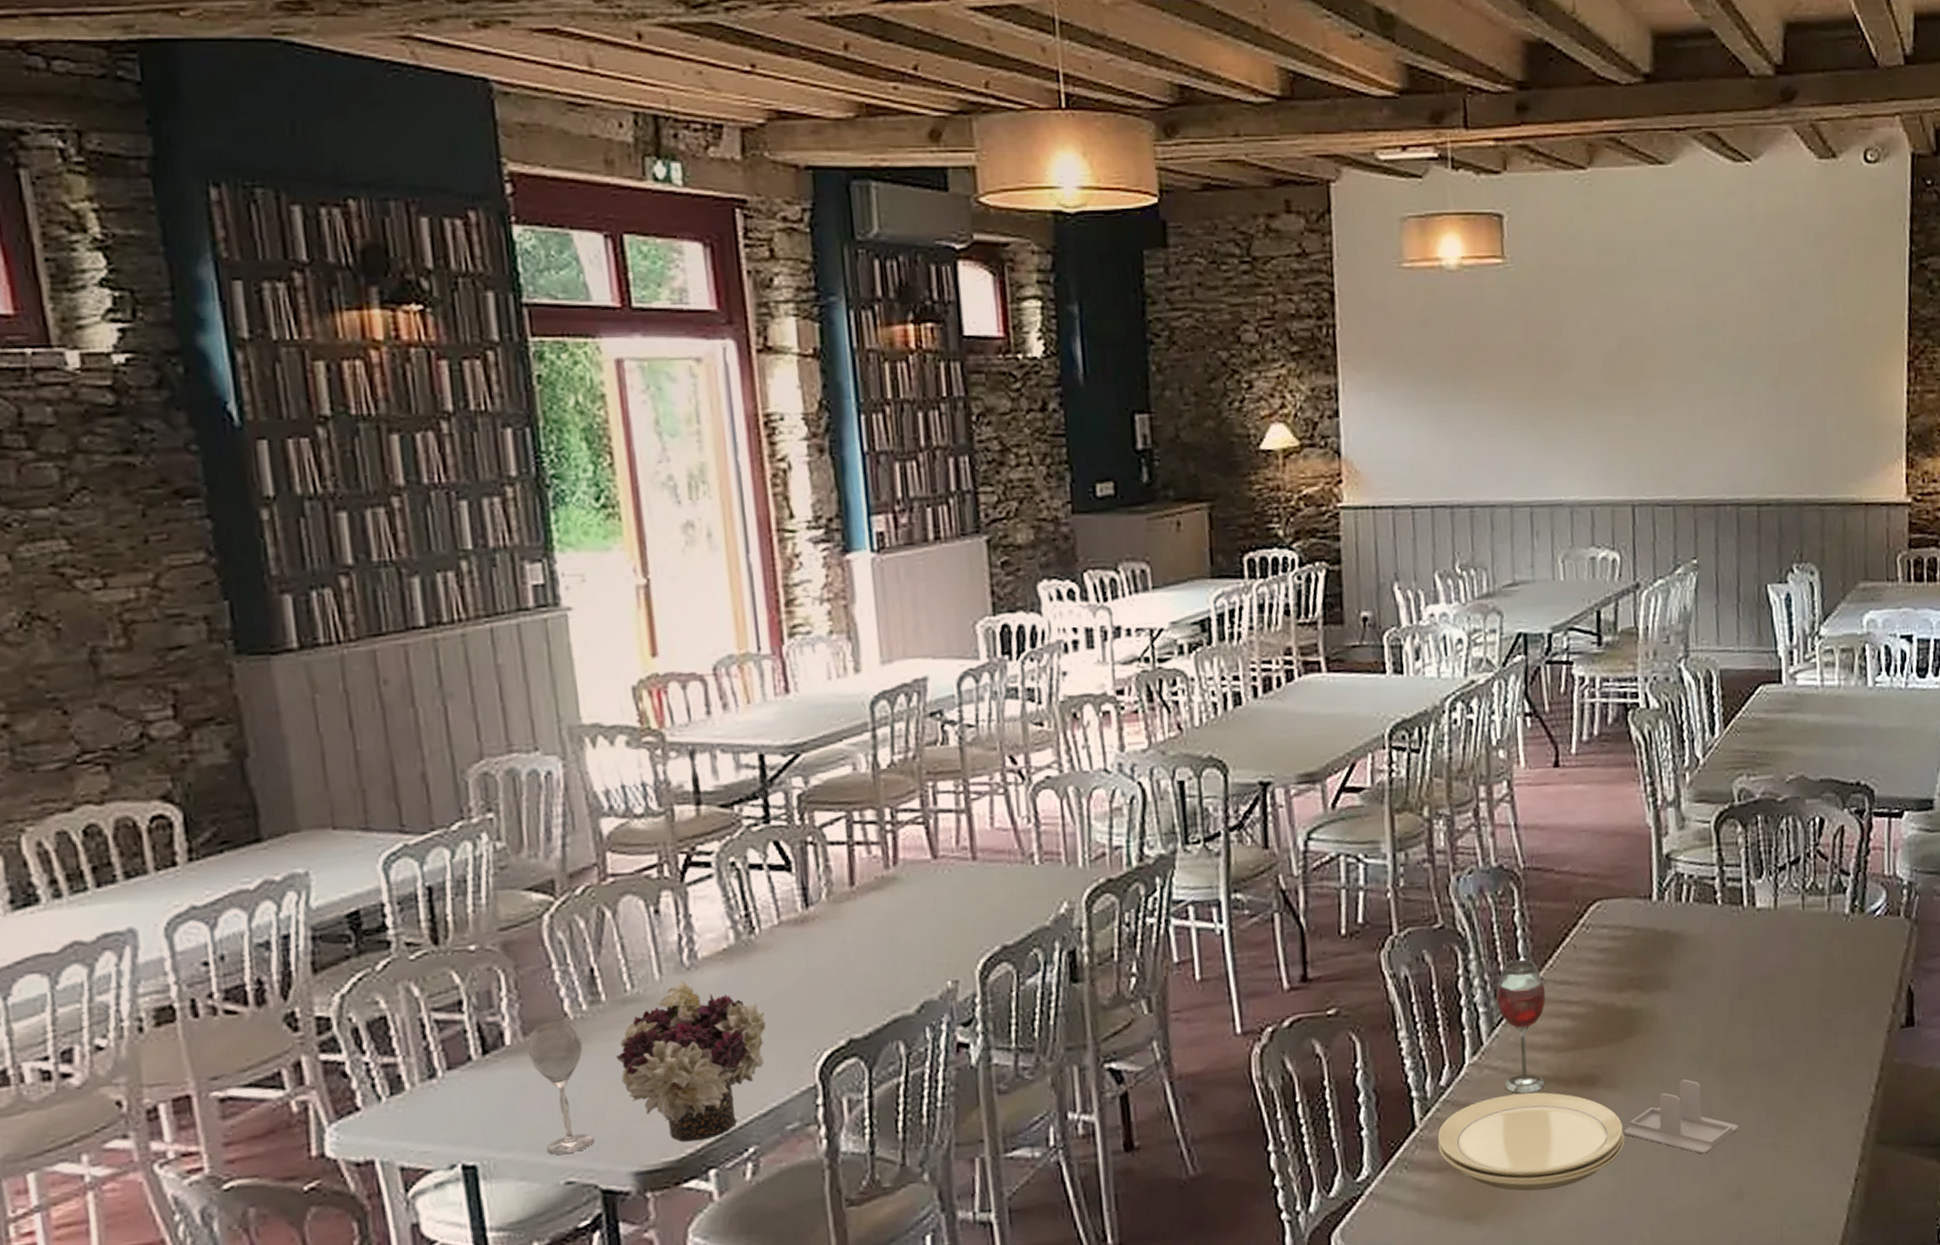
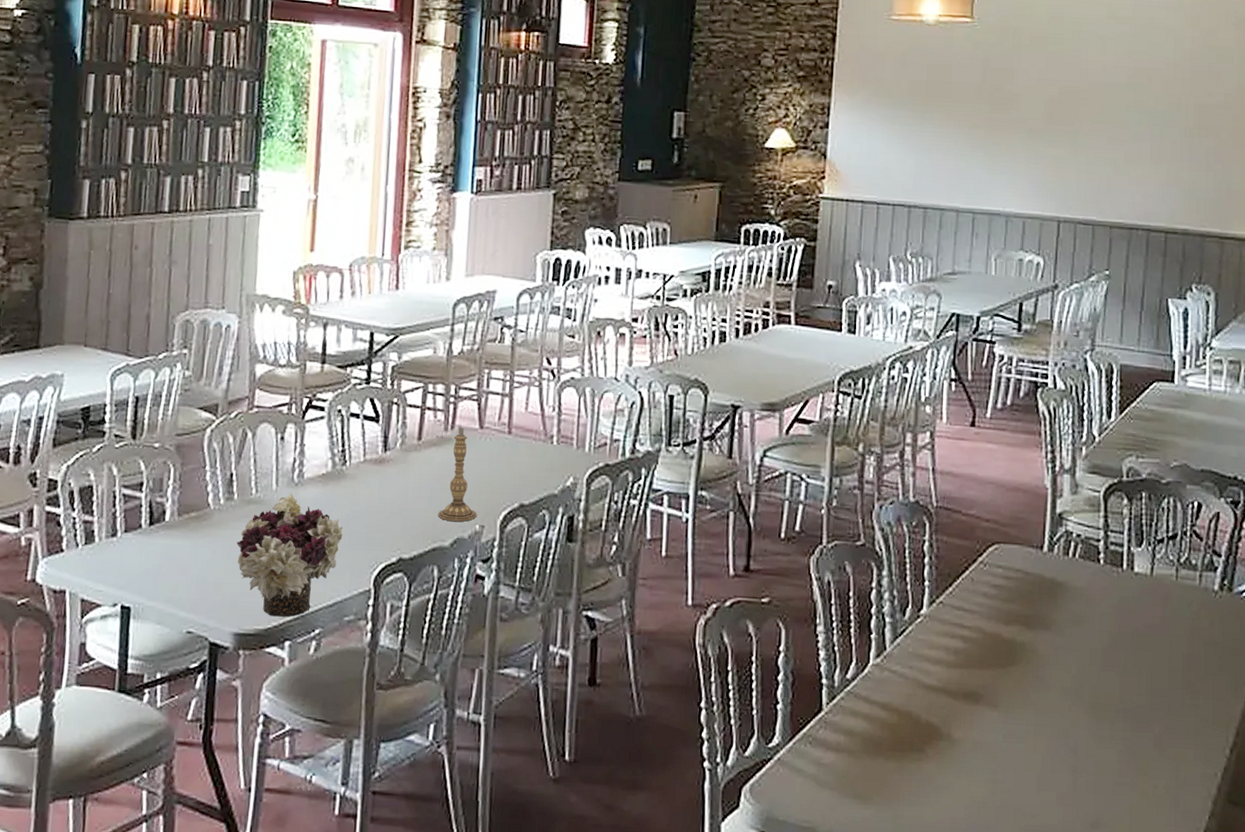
wineglass: present [527,1019,595,1155] -> none [179,508,216,611]
candlestick: none [892,858,947,983] -> present [437,425,478,522]
plate: present [1437,1092,1625,1191] -> none [838,696,999,786]
wineglass: present [1496,959,1546,1094] -> none [900,582,943,698]
napkin holder: present [1623,1079,1739,1154] -> none [998,711,1101,781]

